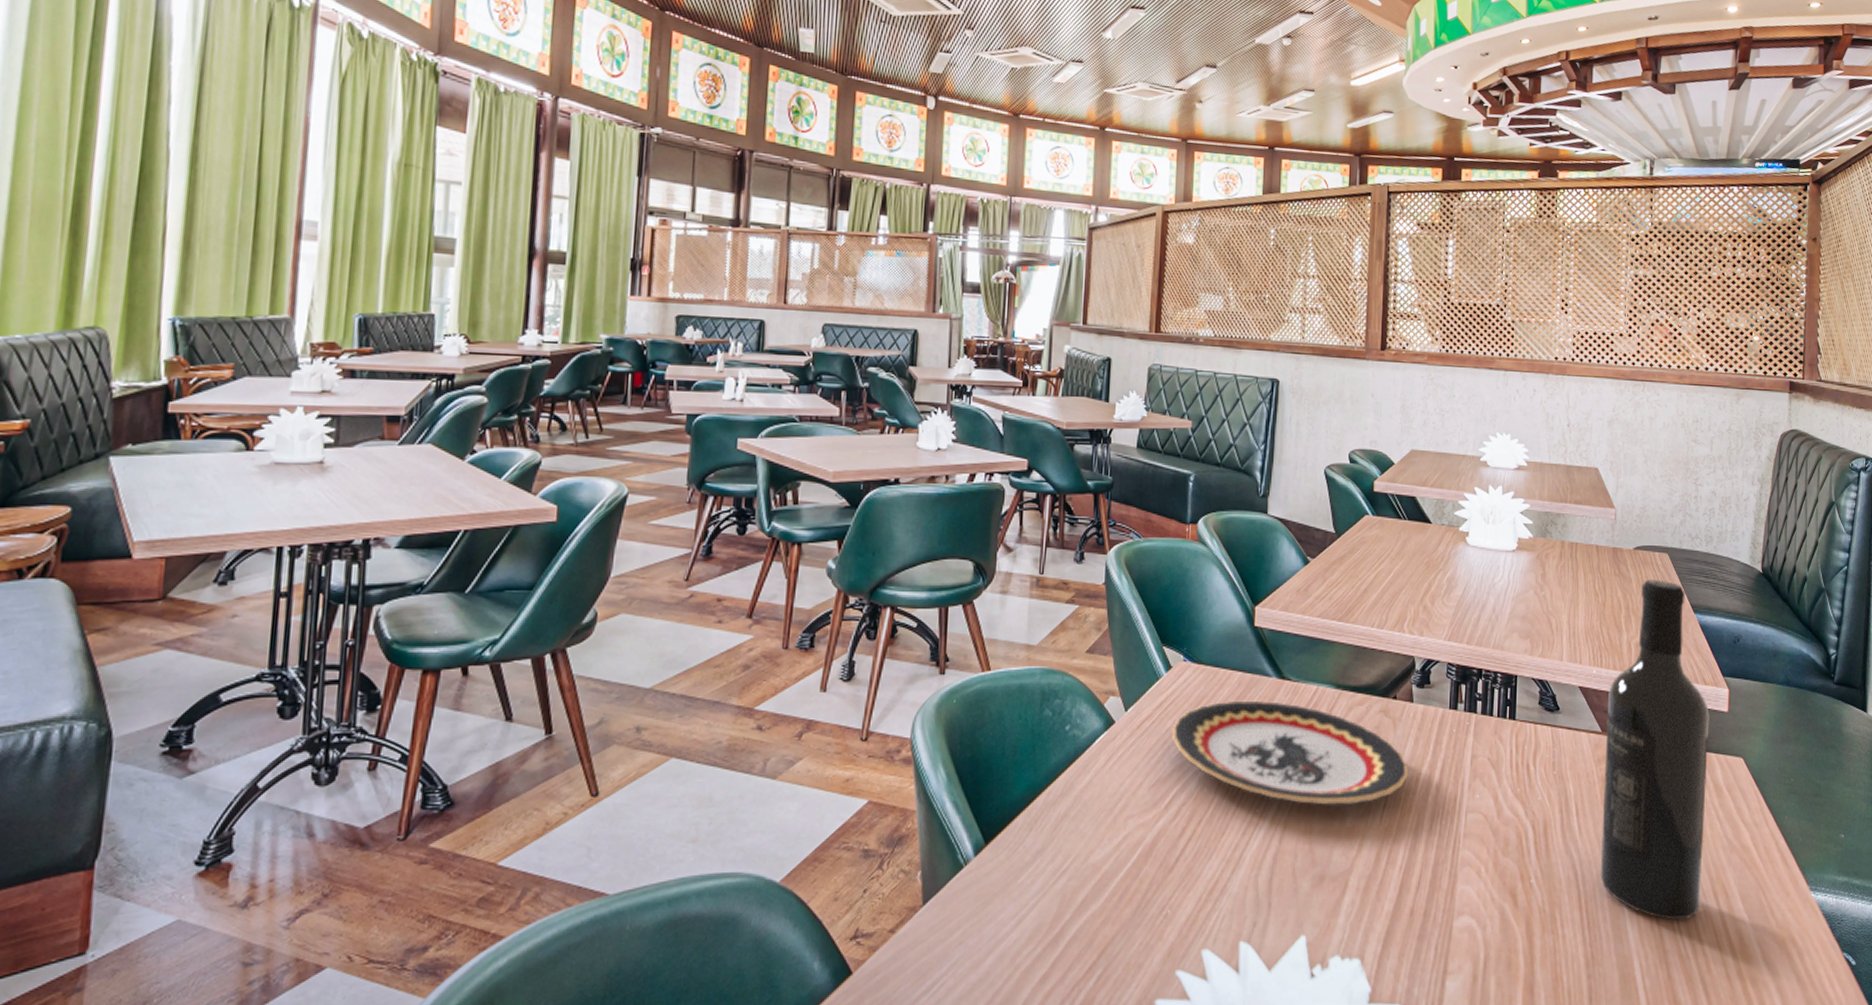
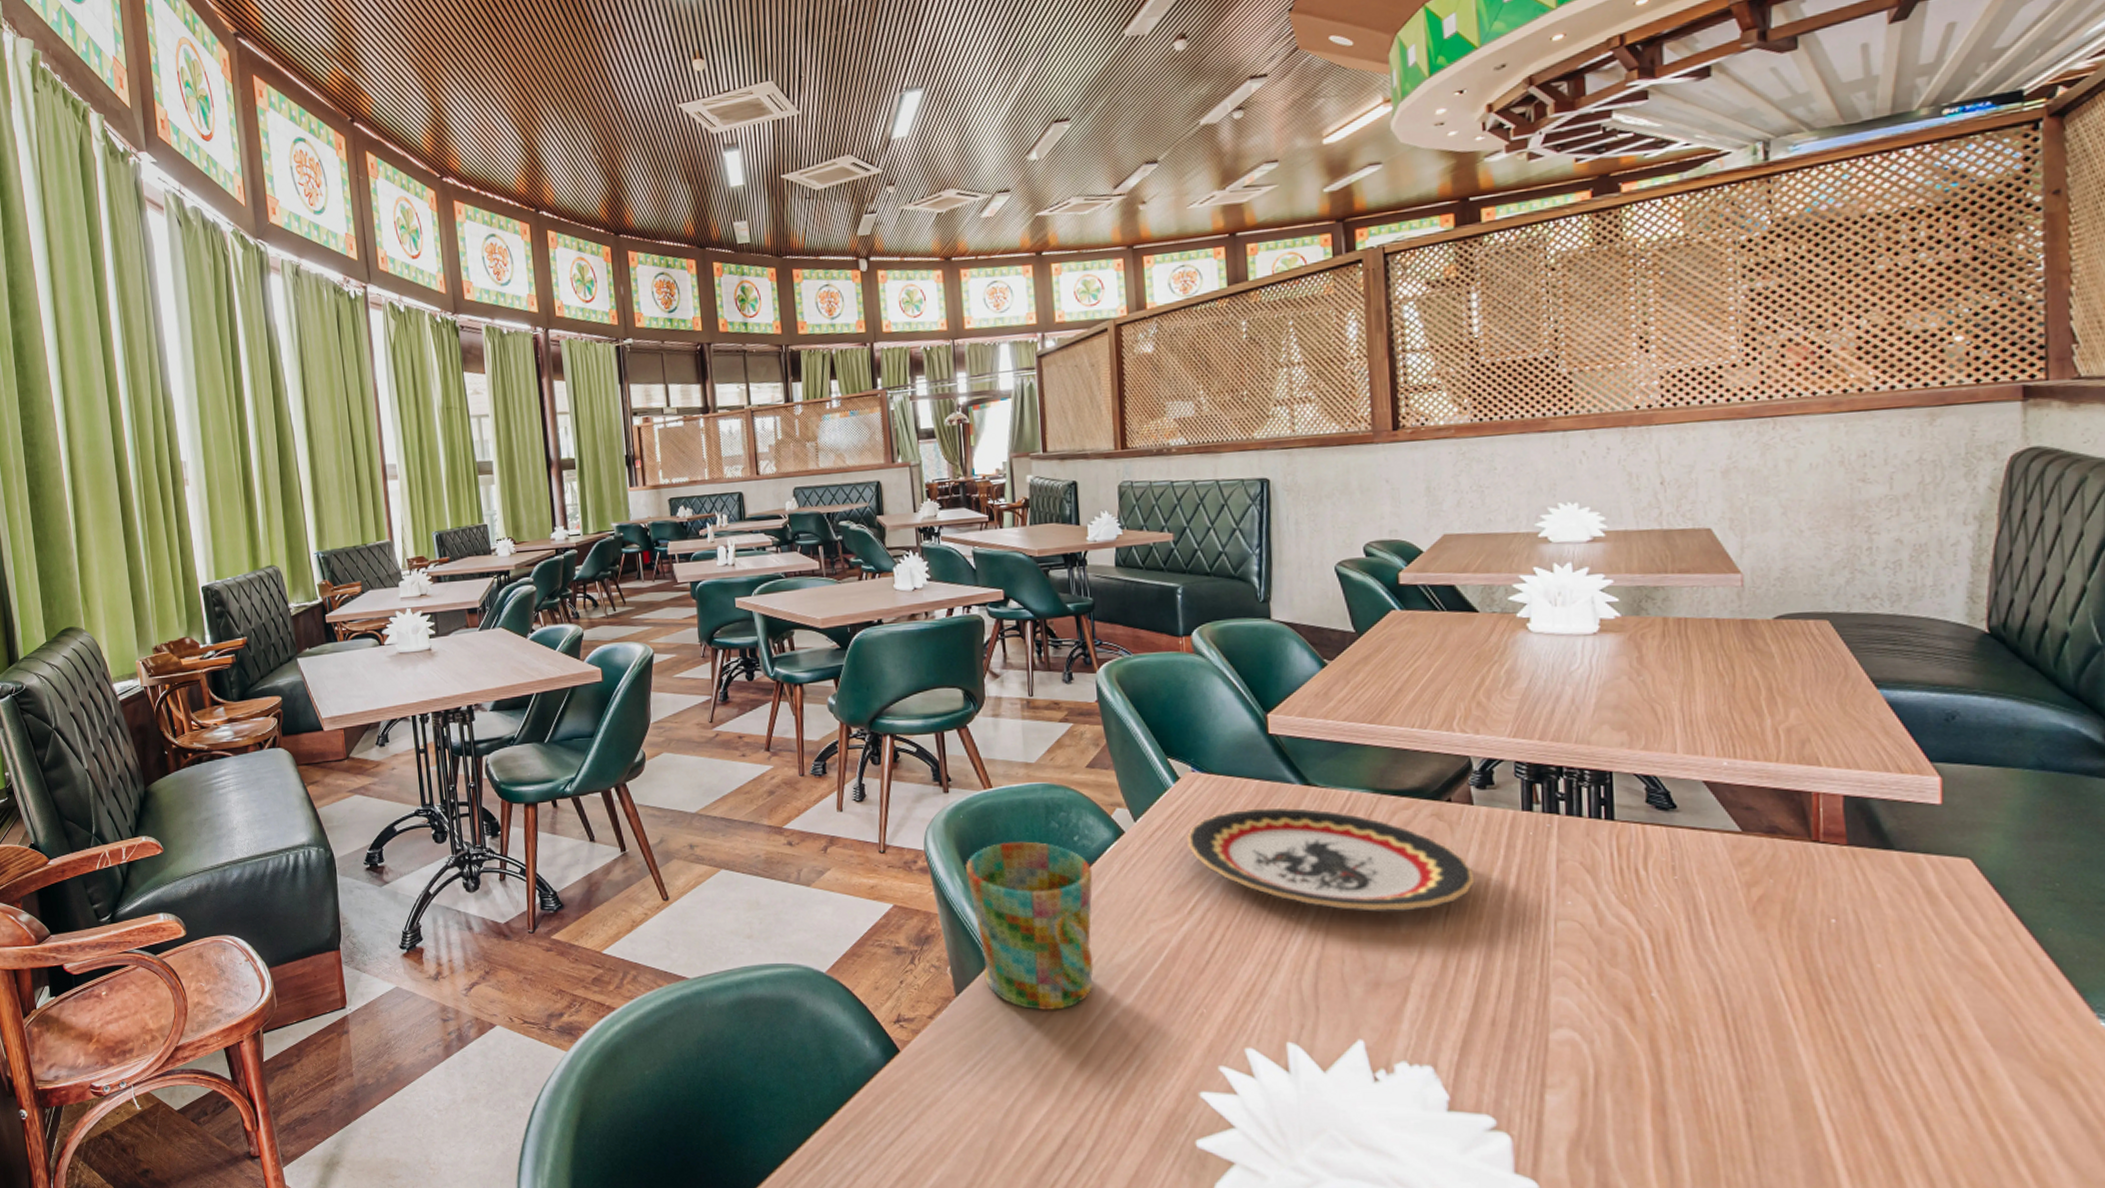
mug: none [951,730,1080,919] -> present [964,841,1094,1011]
wine bottle: present [1600,579,1710,921] -> none [1747,652,1913,1045]

